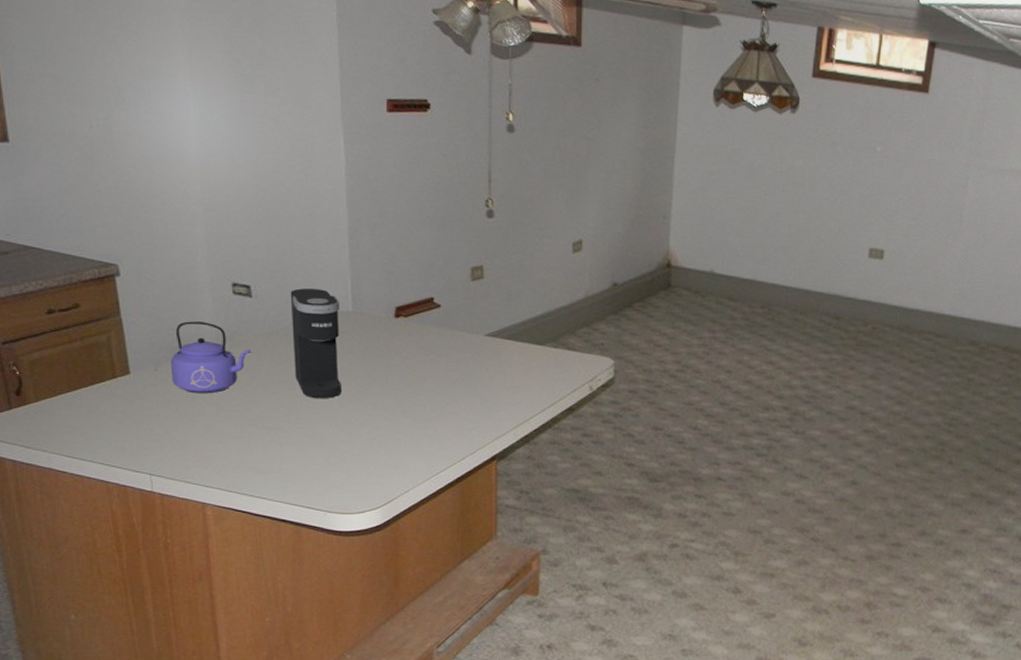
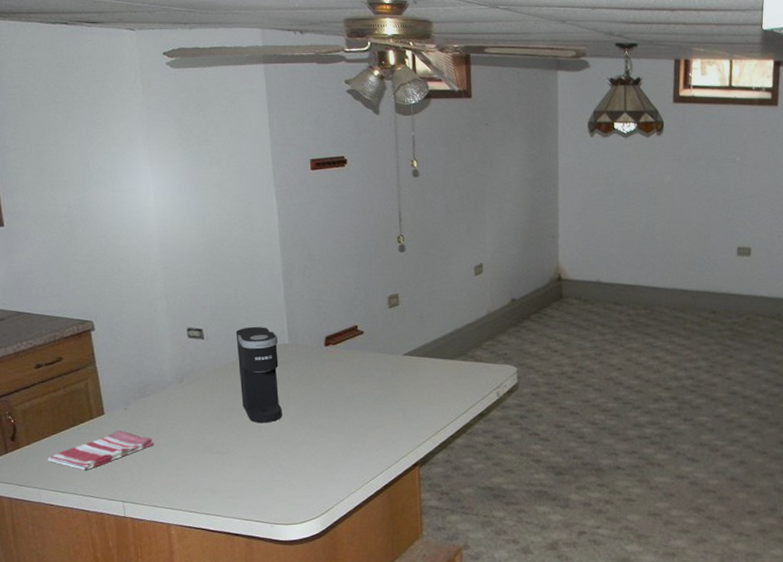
dish towel: none [60,394,187,435] -> present [47,431,153,470]
kettle: present [170,321,251,394] -> none [137,364,205,427]

